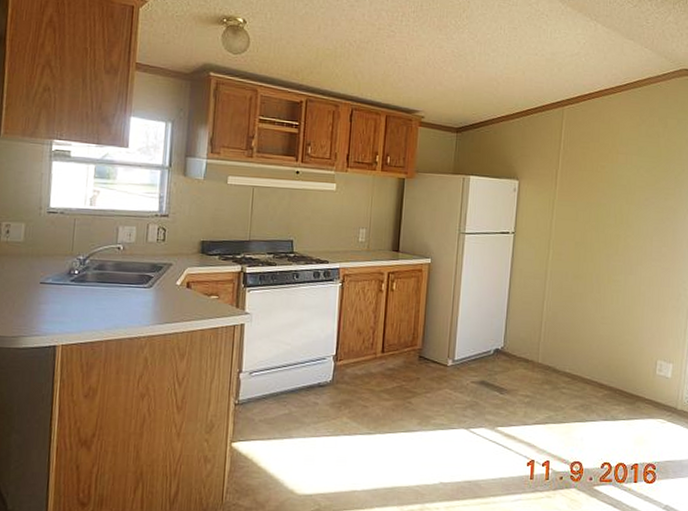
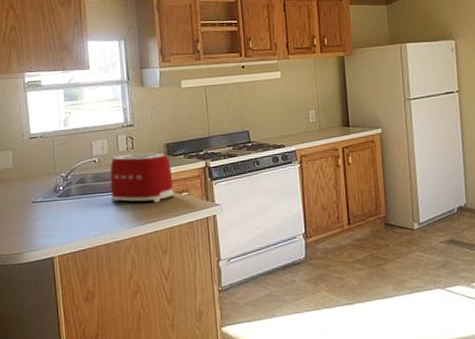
toaster: none [131,246,203,303] -> present [110,153,174,203]

